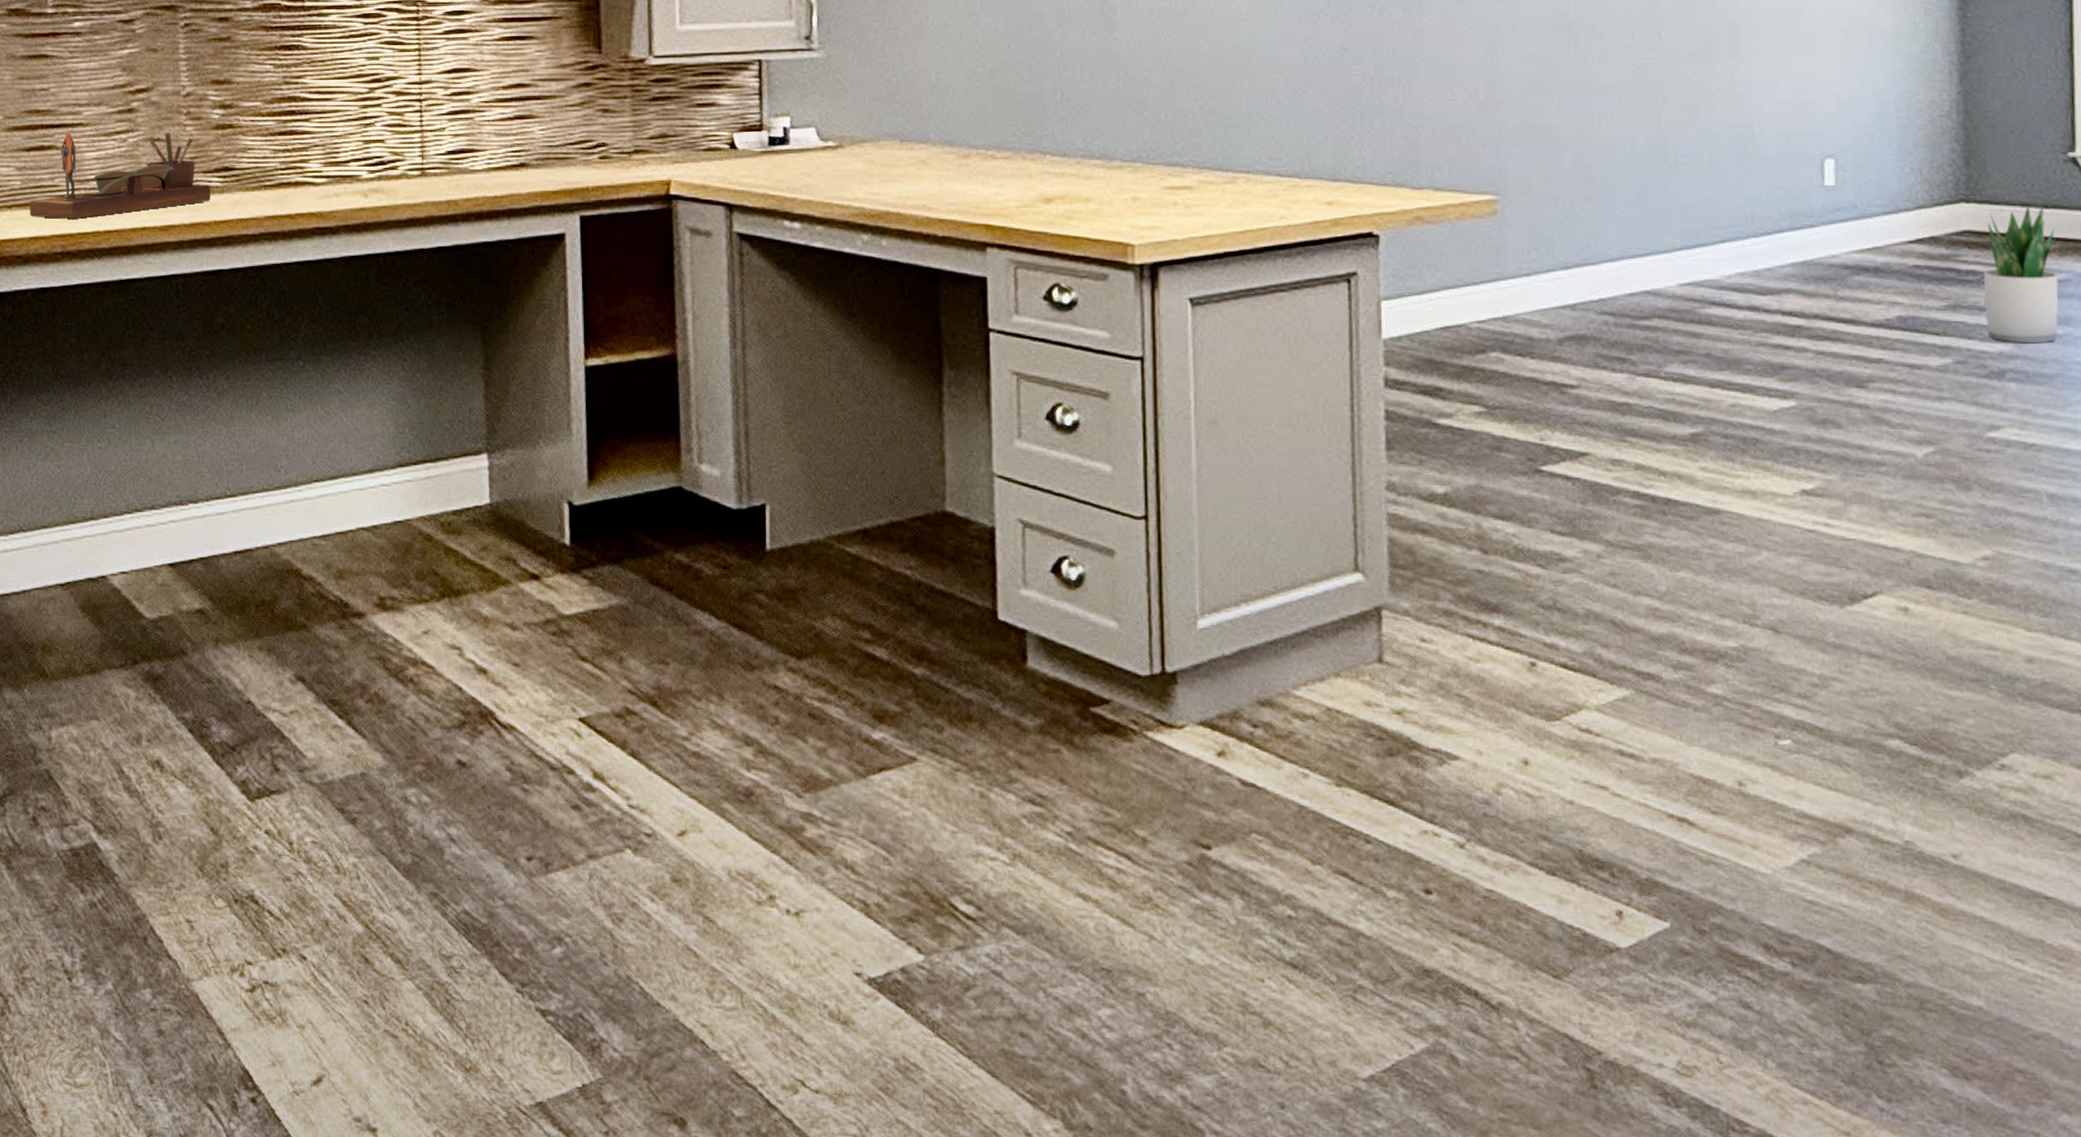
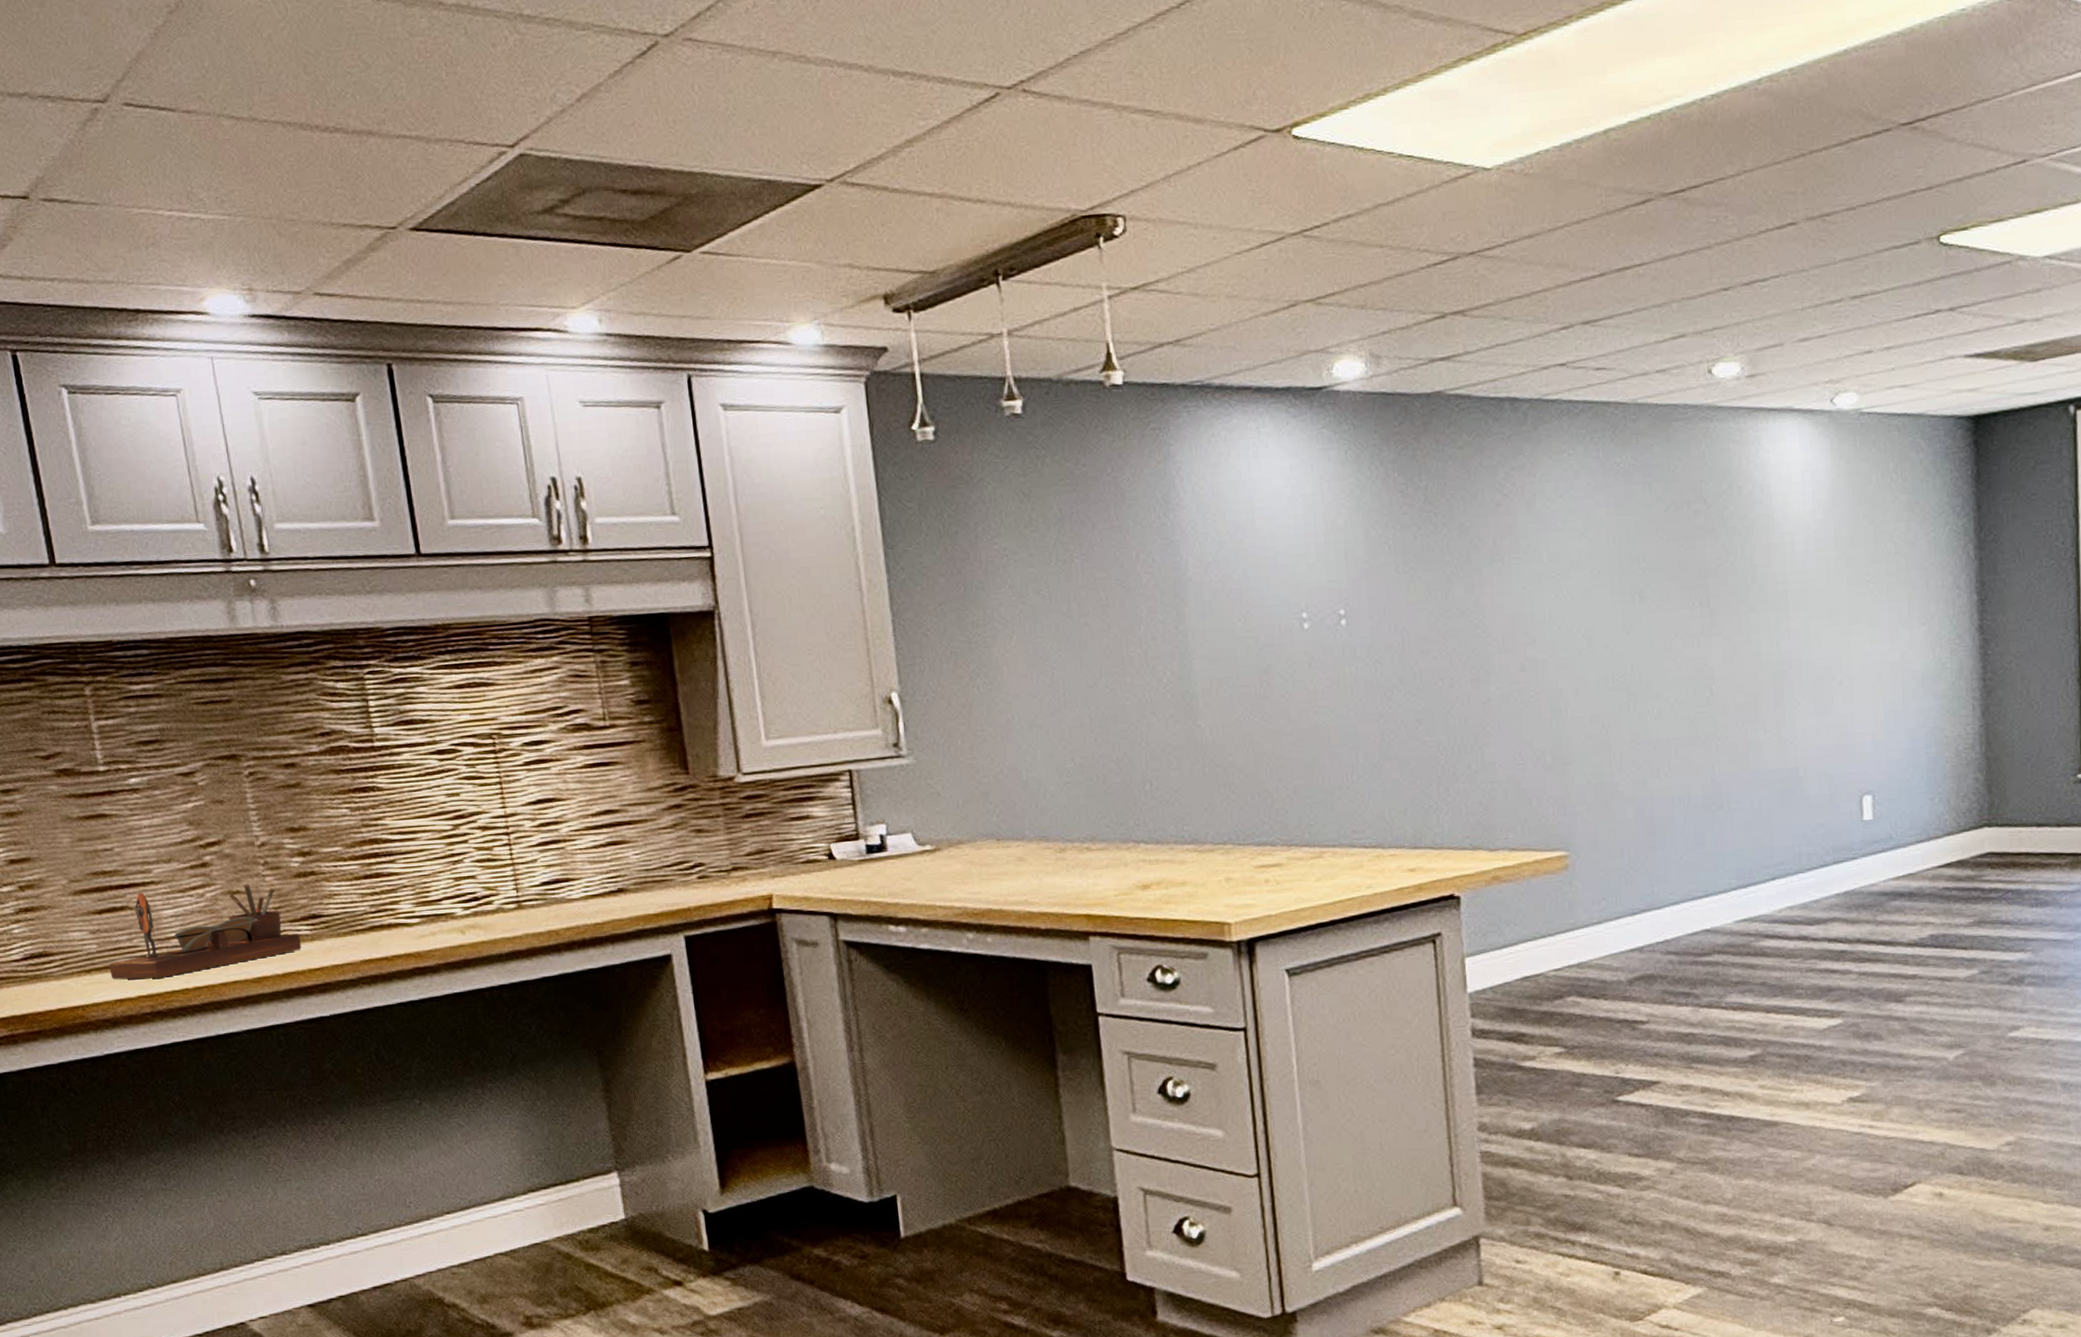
planter: present [1983,206,2059,344] -> none [2004,825,2071,951]

